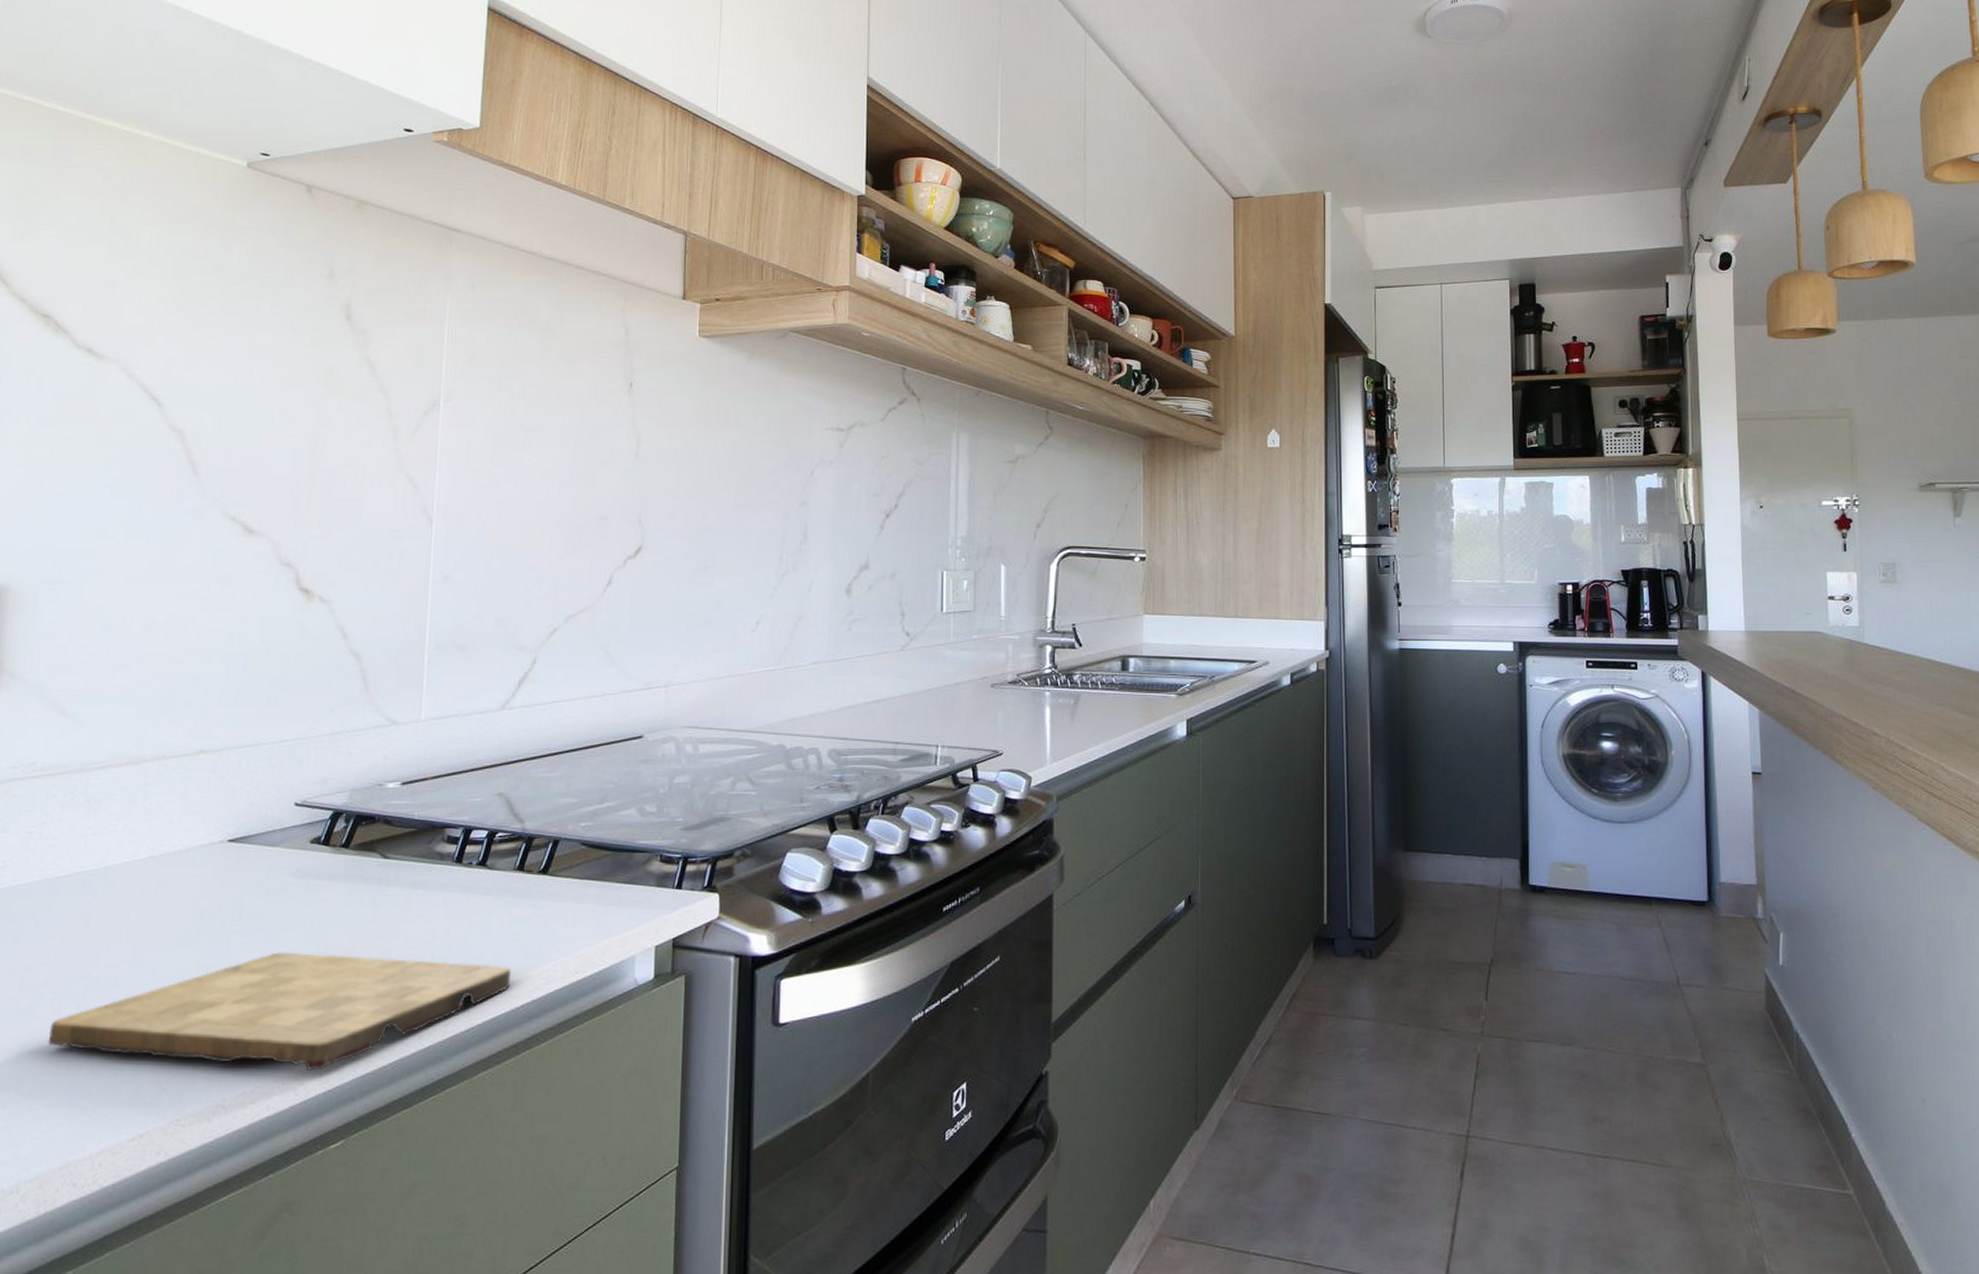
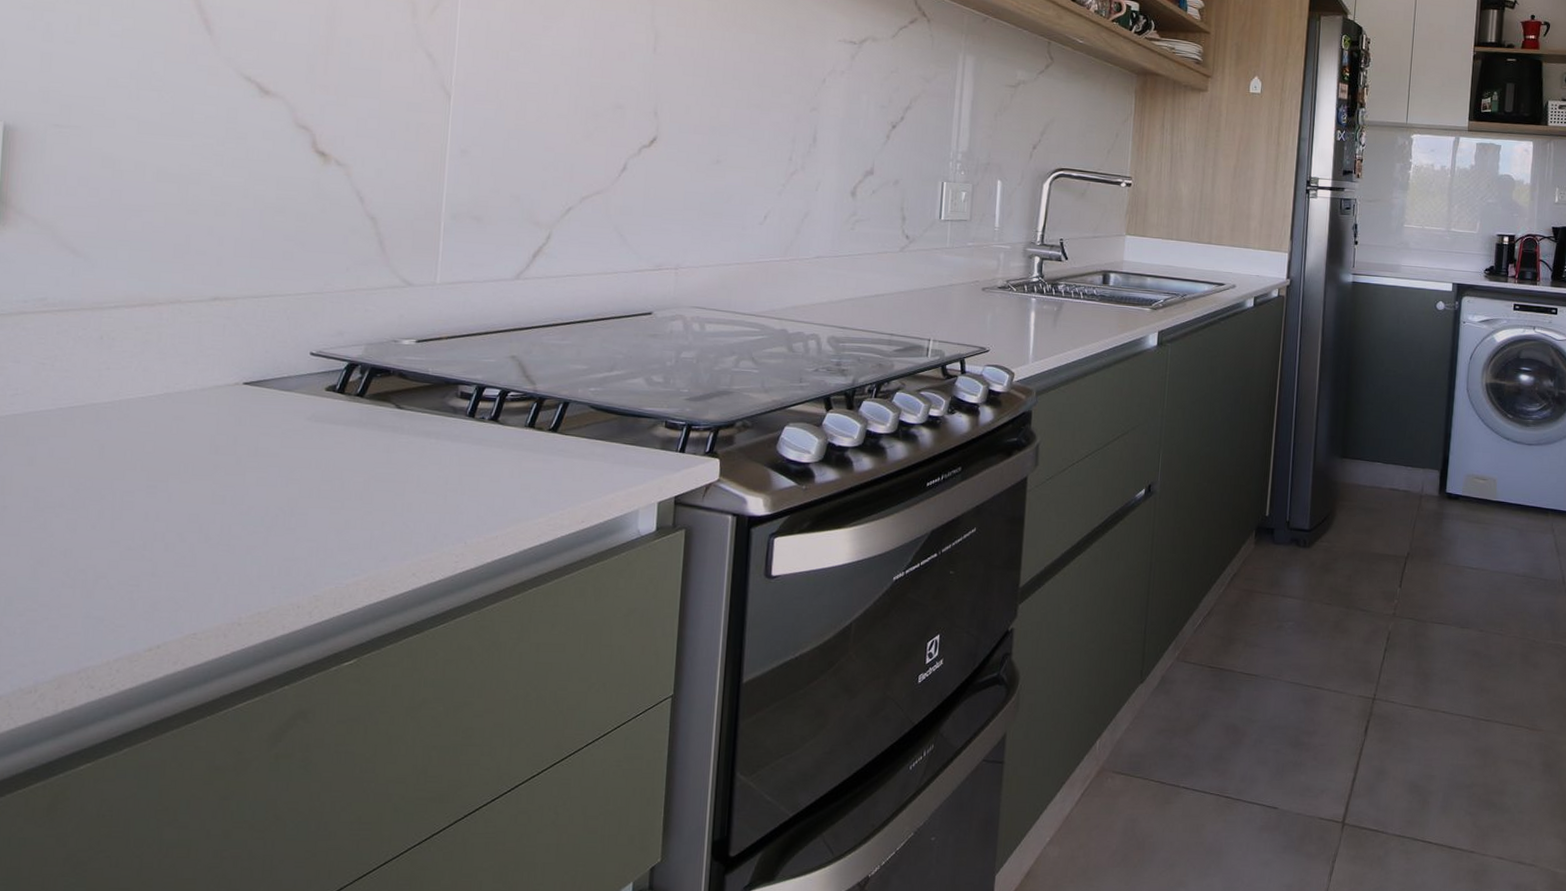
cutting board: present [48,952,512,1072] -> none [63,488,521,597]

